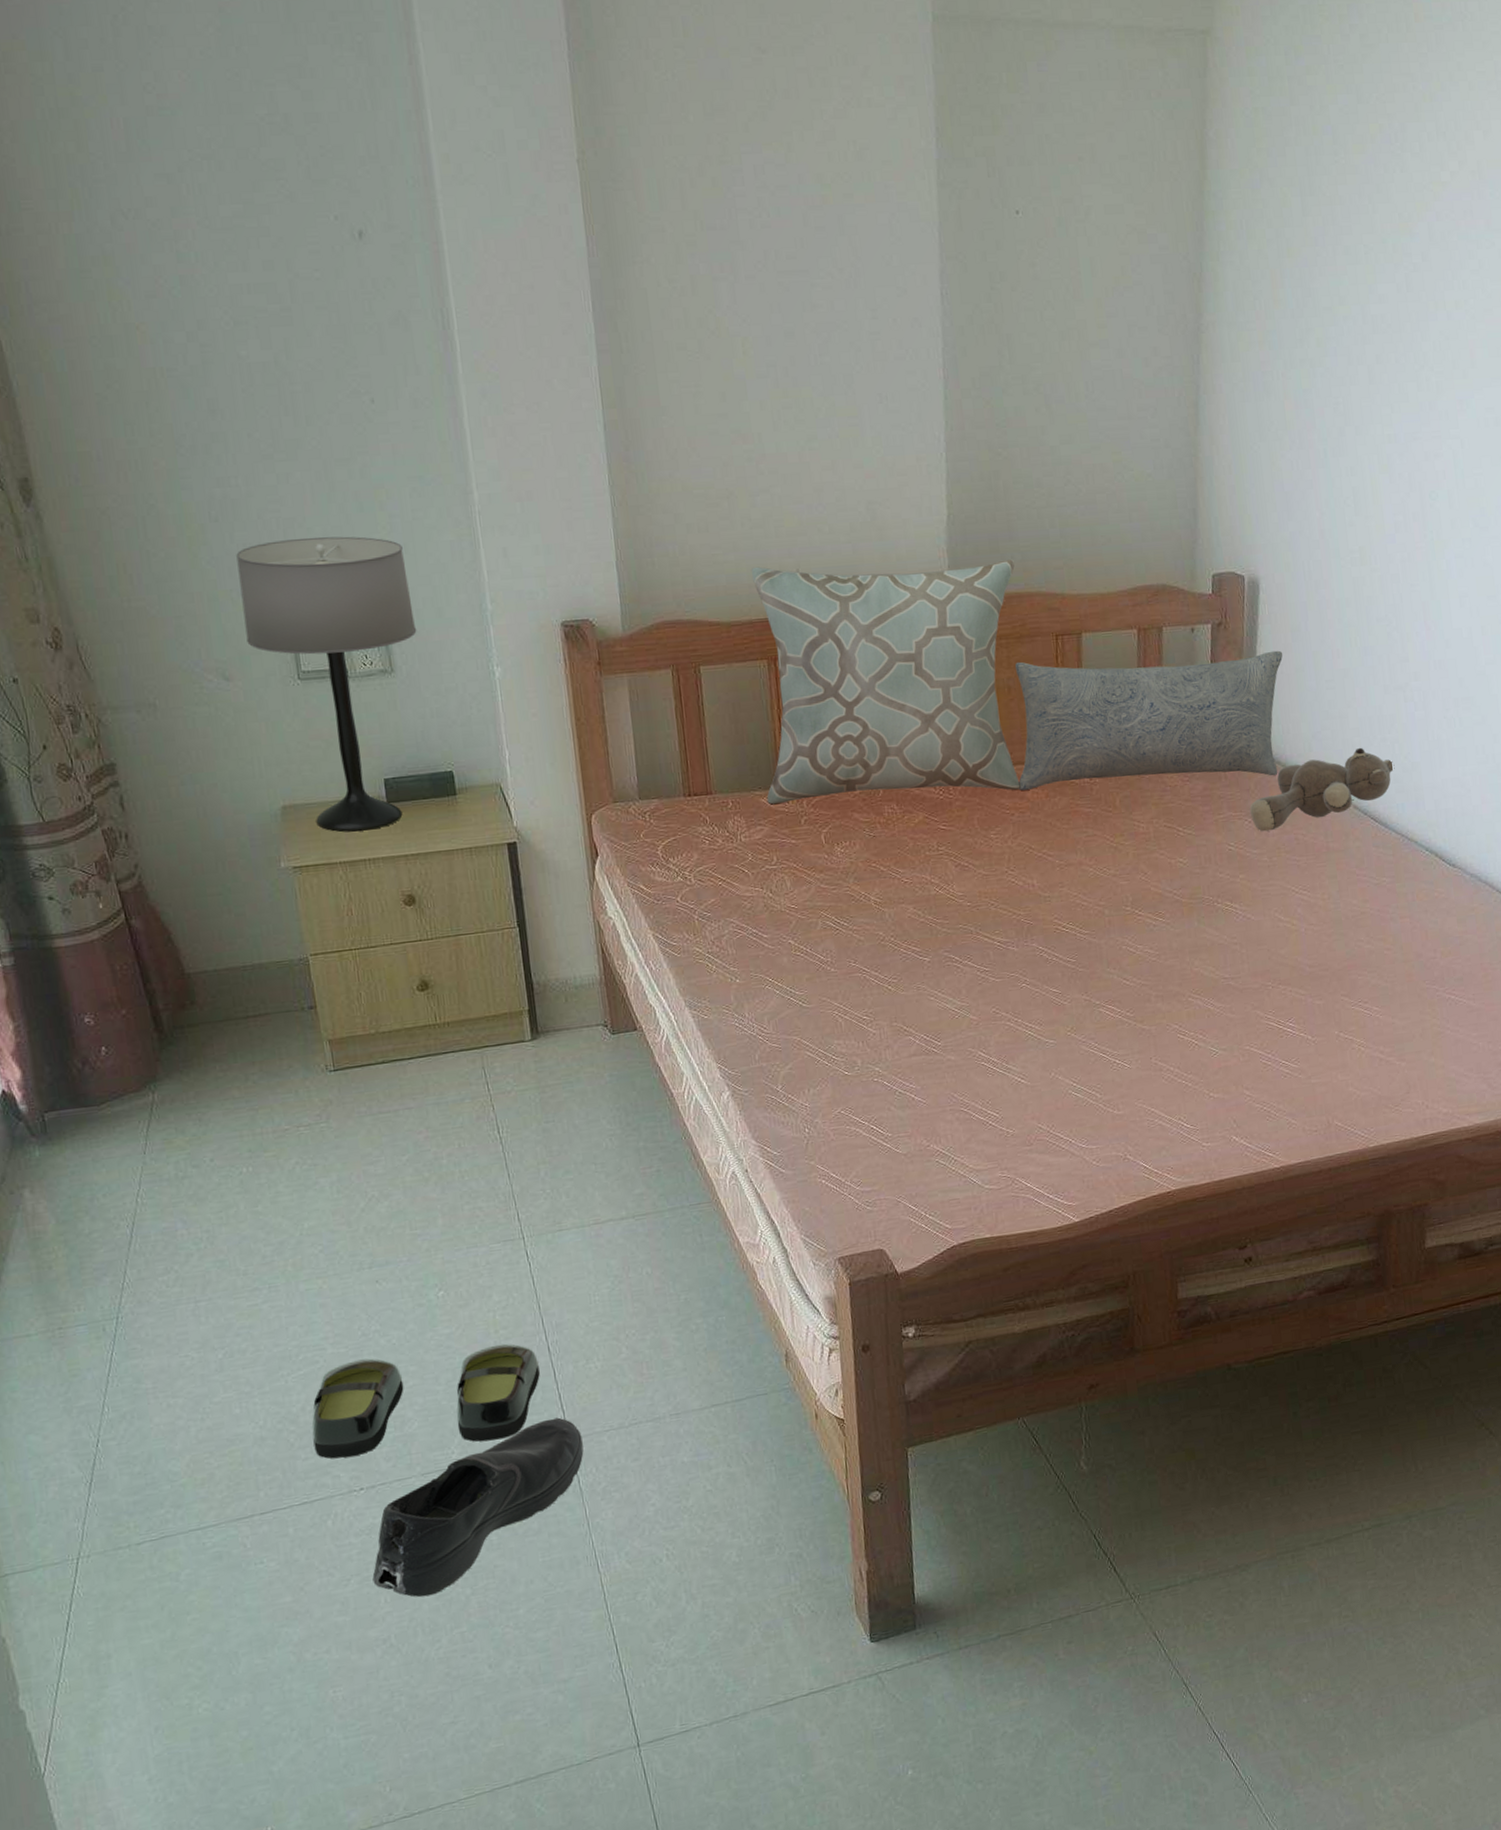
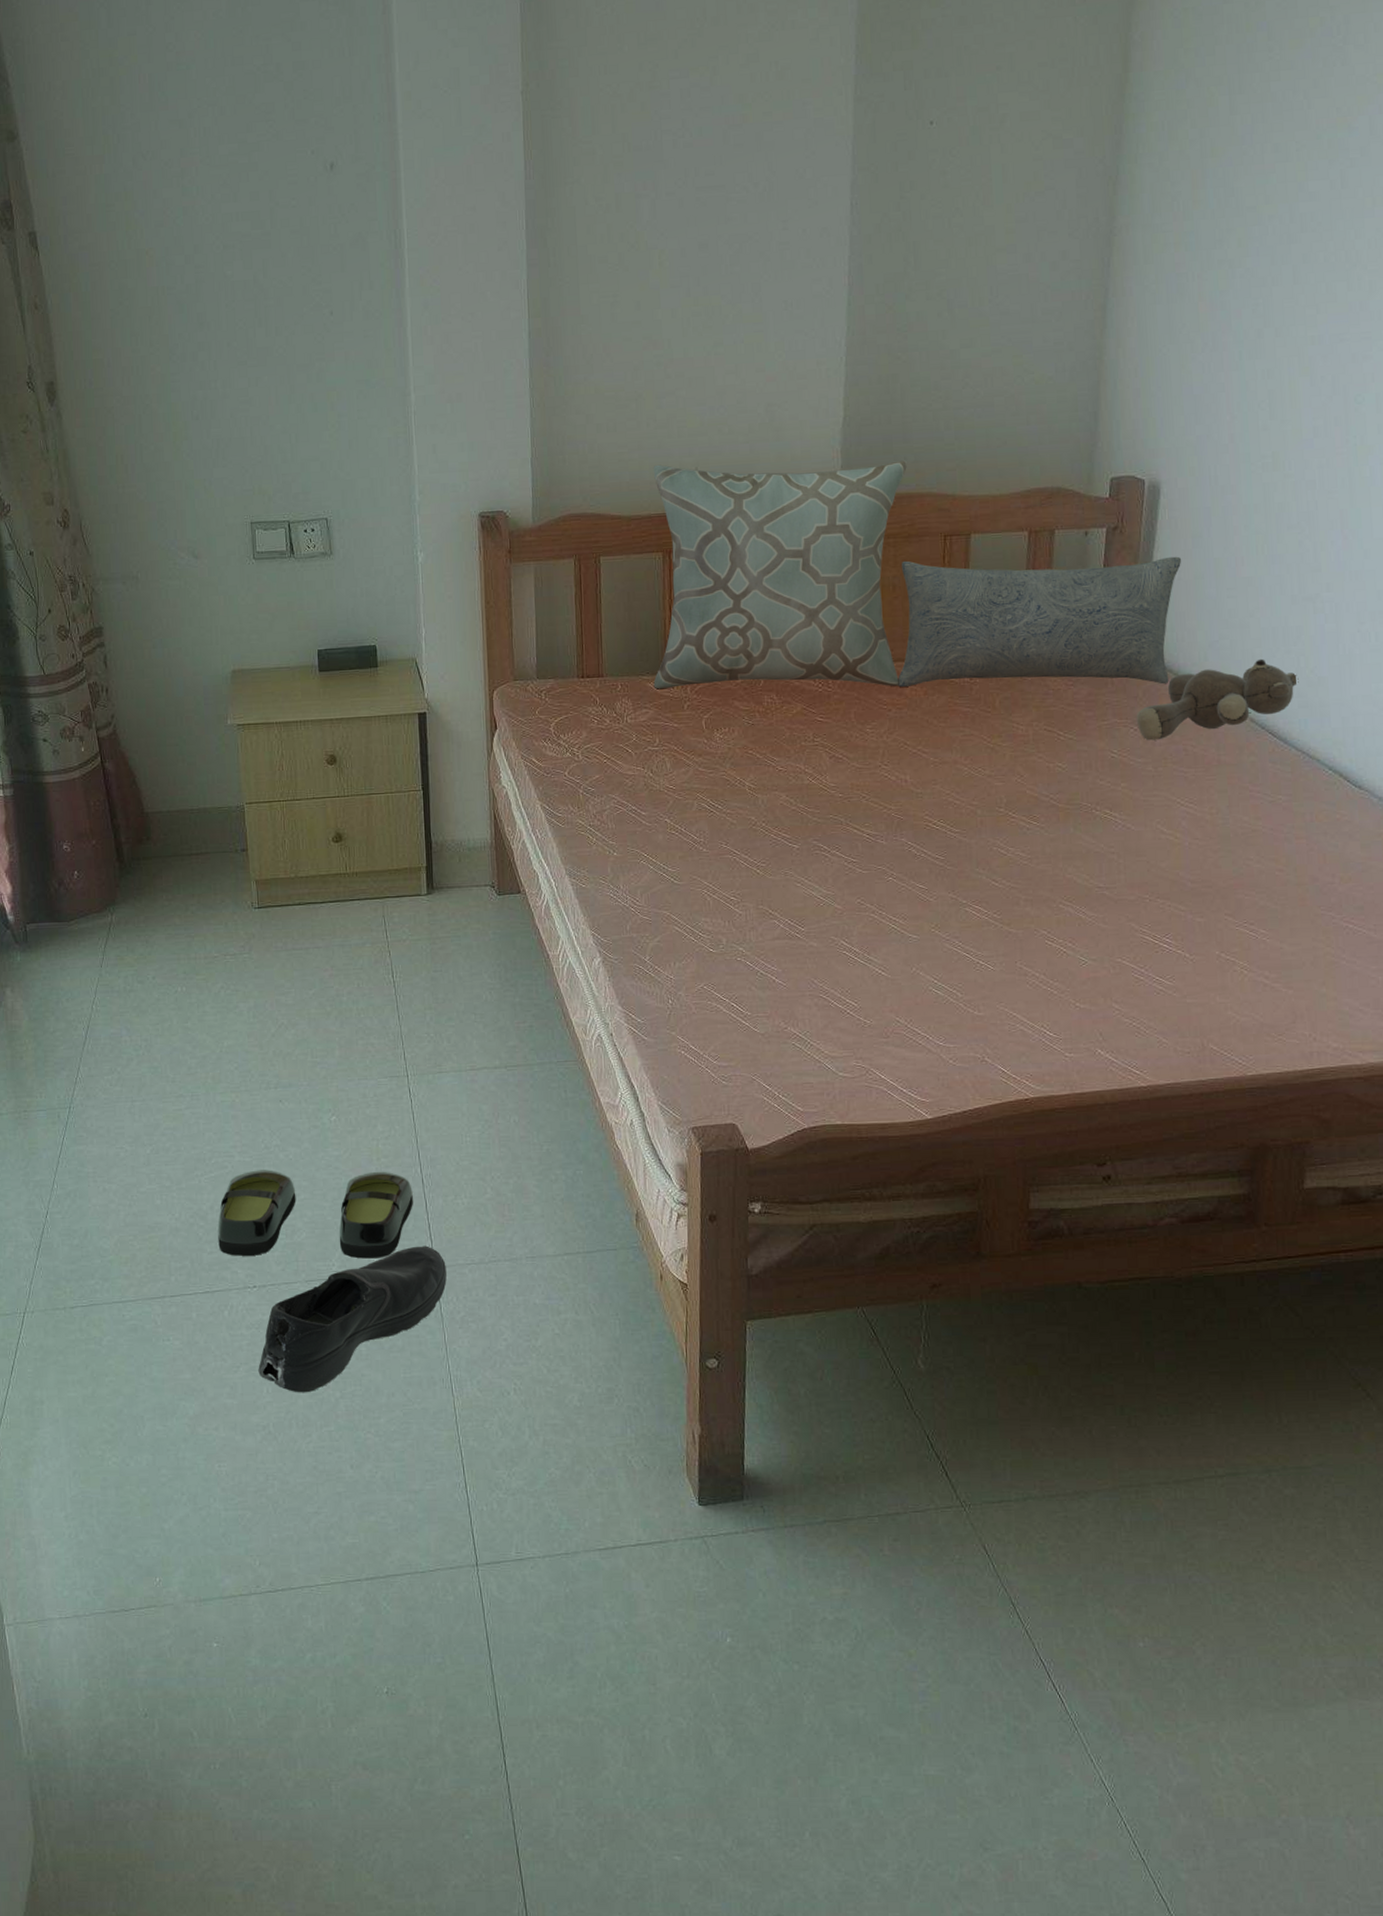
table lamp: present [236,536,417,832] -> none [211,433,355,696]

